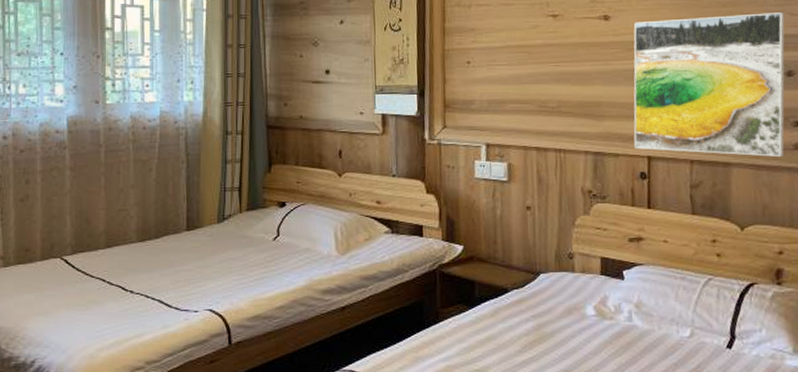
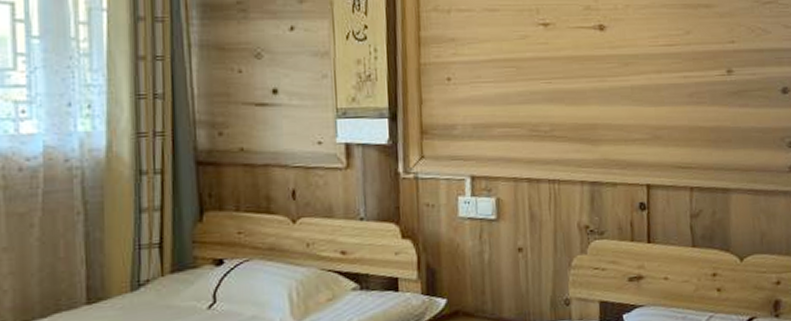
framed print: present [633,12,785,157] -> none [630,24,781,181]

